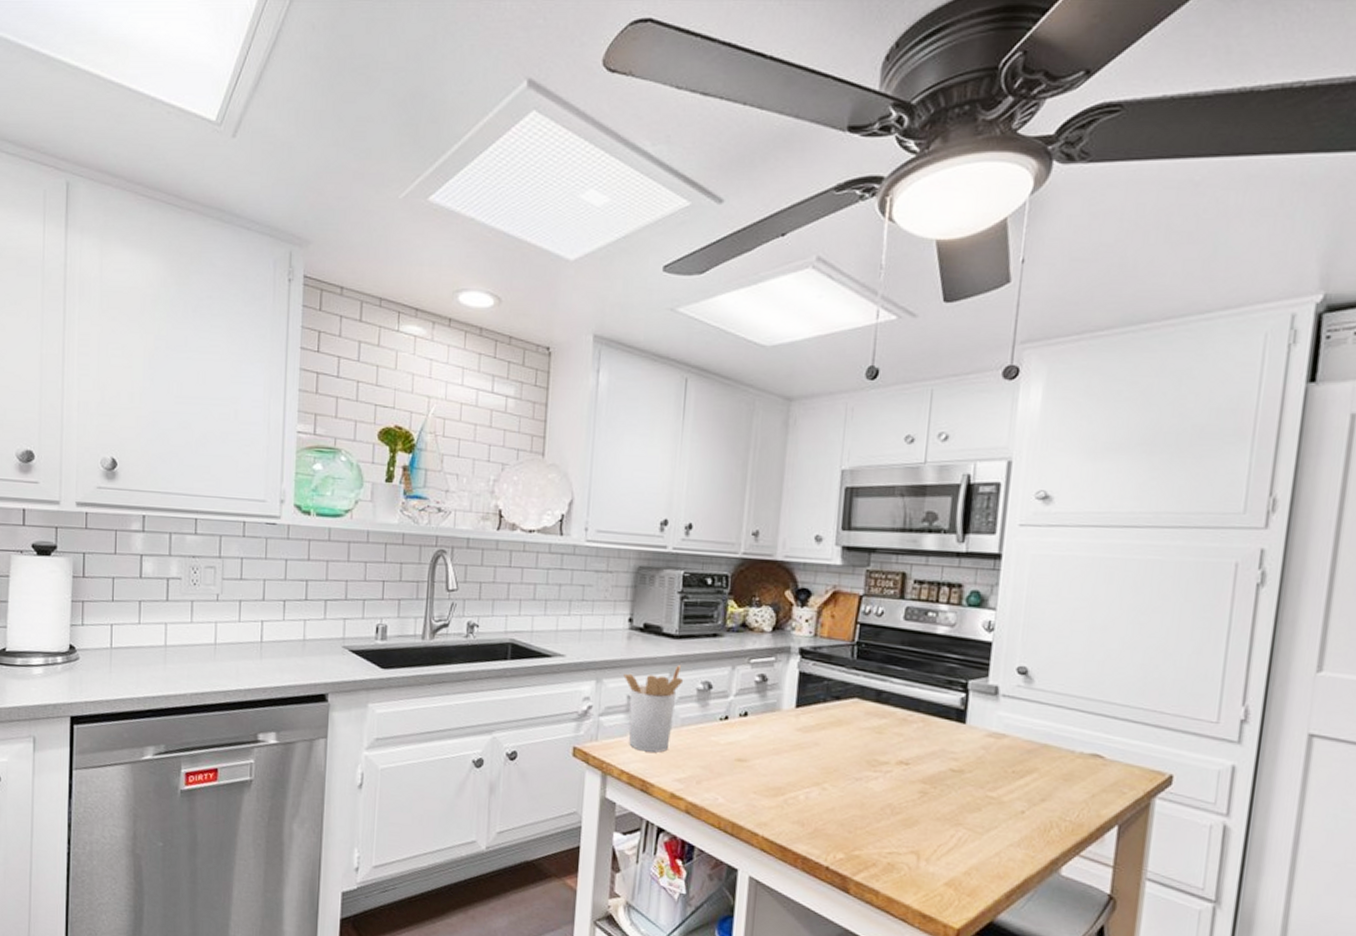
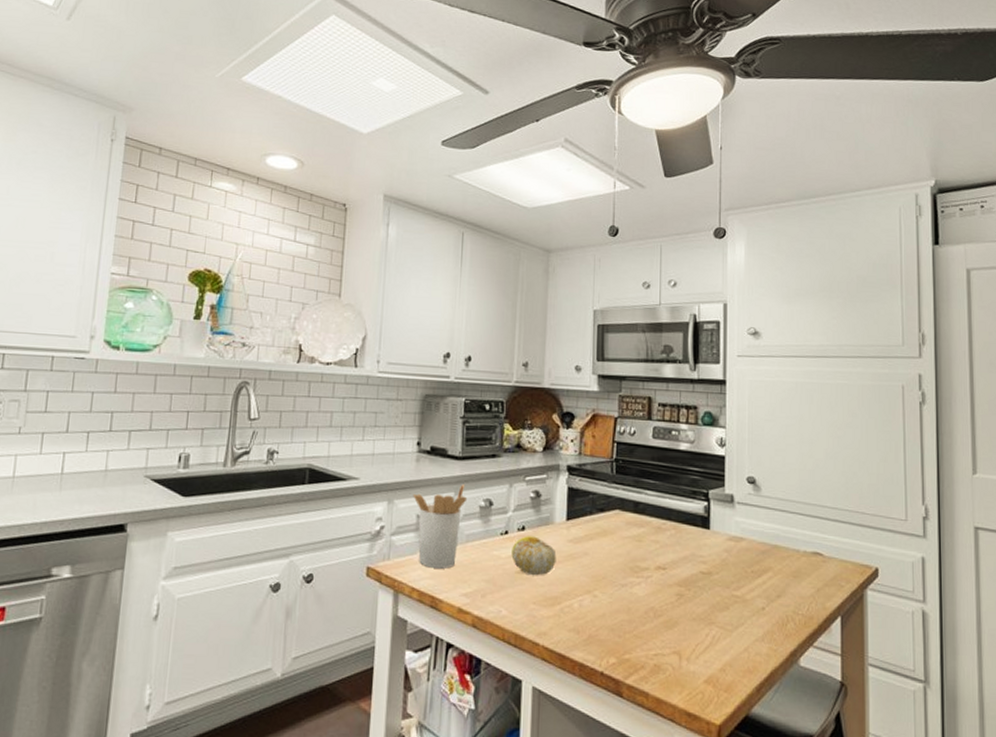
fruit: none [731,722,782,765] -> present [511,536,557,576]

